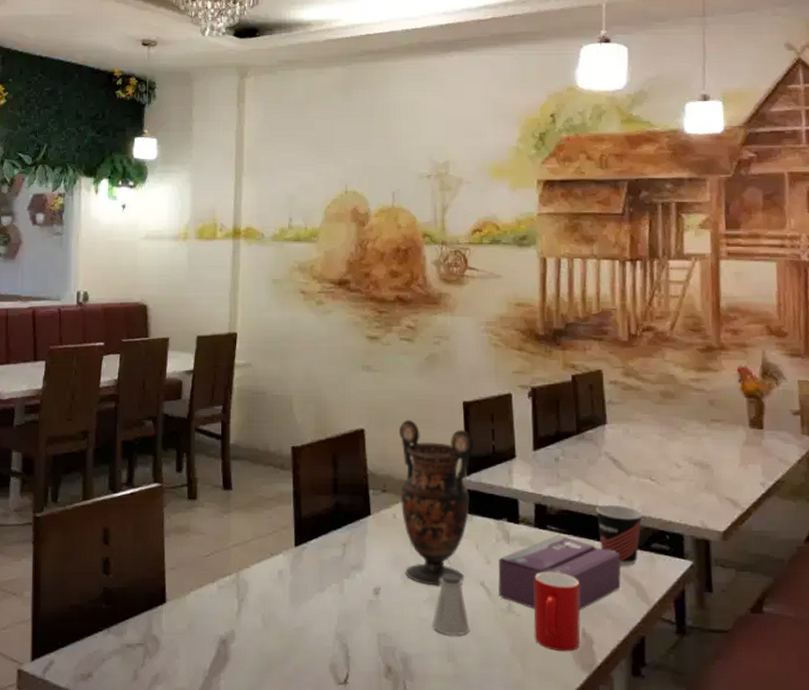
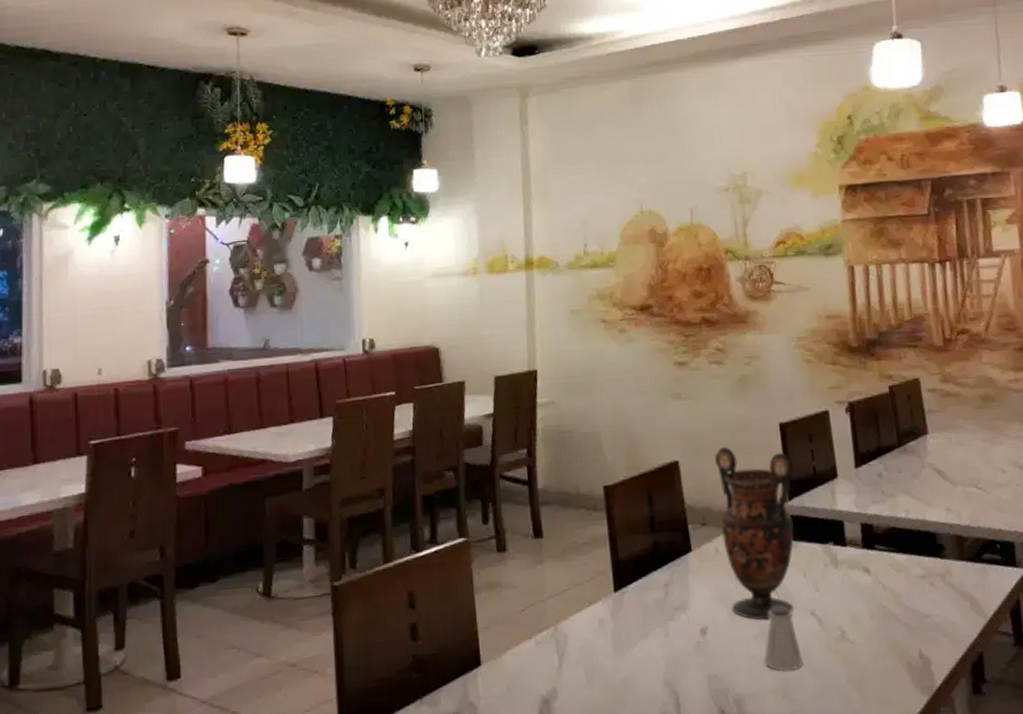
tissue box: present [498,535,621,610] -> none [828,554,955,634]
cup: present [534,571,581,652] -> none [866,593,918,677]
cup: present [596,504,643,566] -> none [923,517,972,580]

